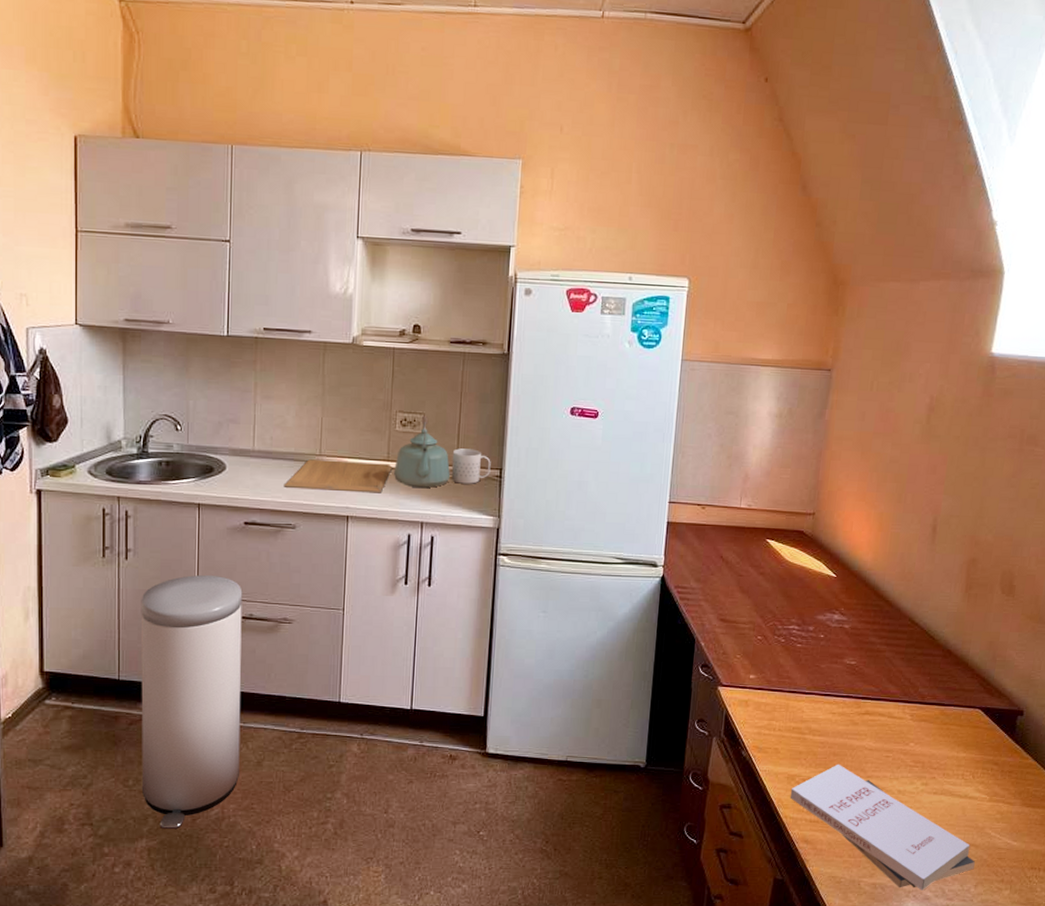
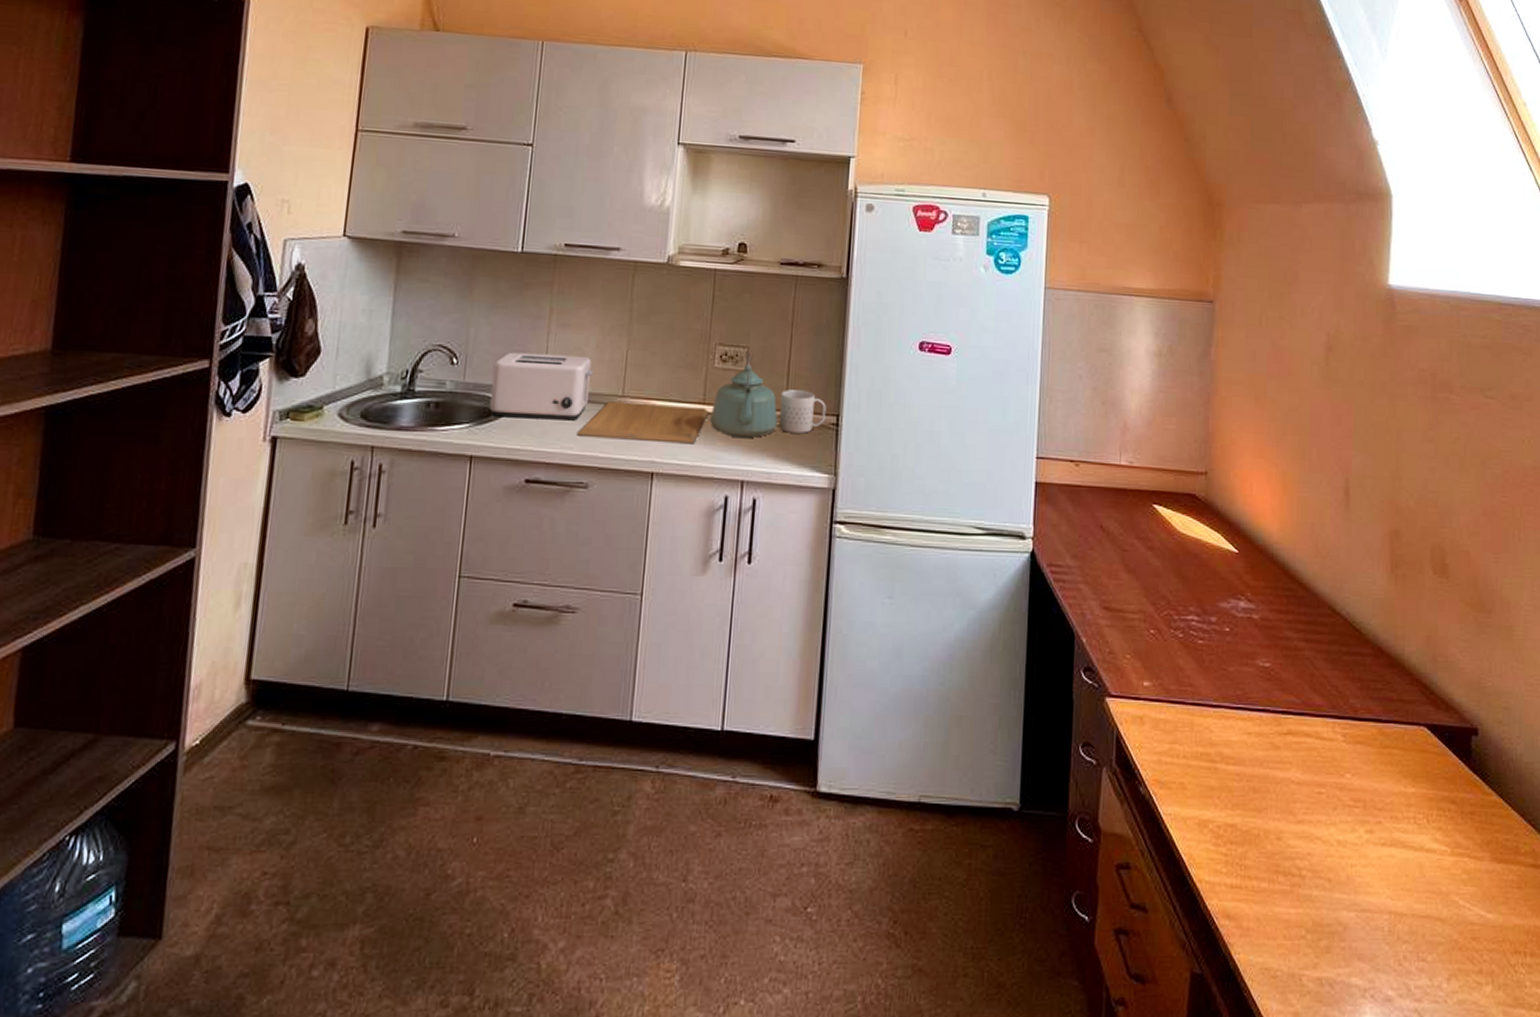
pedal bin: present [140,575,243,830] -> none [361,548,517,910]
toaster: none [210,420,295,475] -> present [489,352,594,421]
books: present [790,764,975,890] -> none [1203,803,1443,988]

